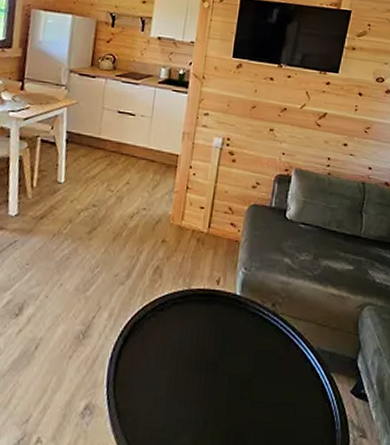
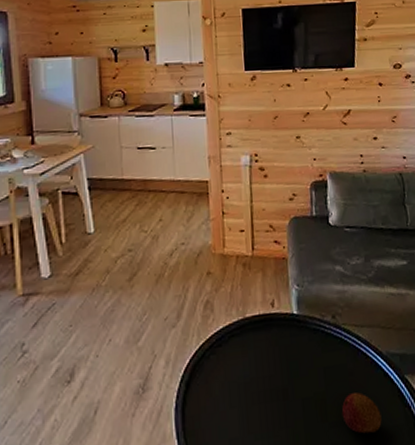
fruit: none [264,379,302,420] -> present [341,392,382,434]

